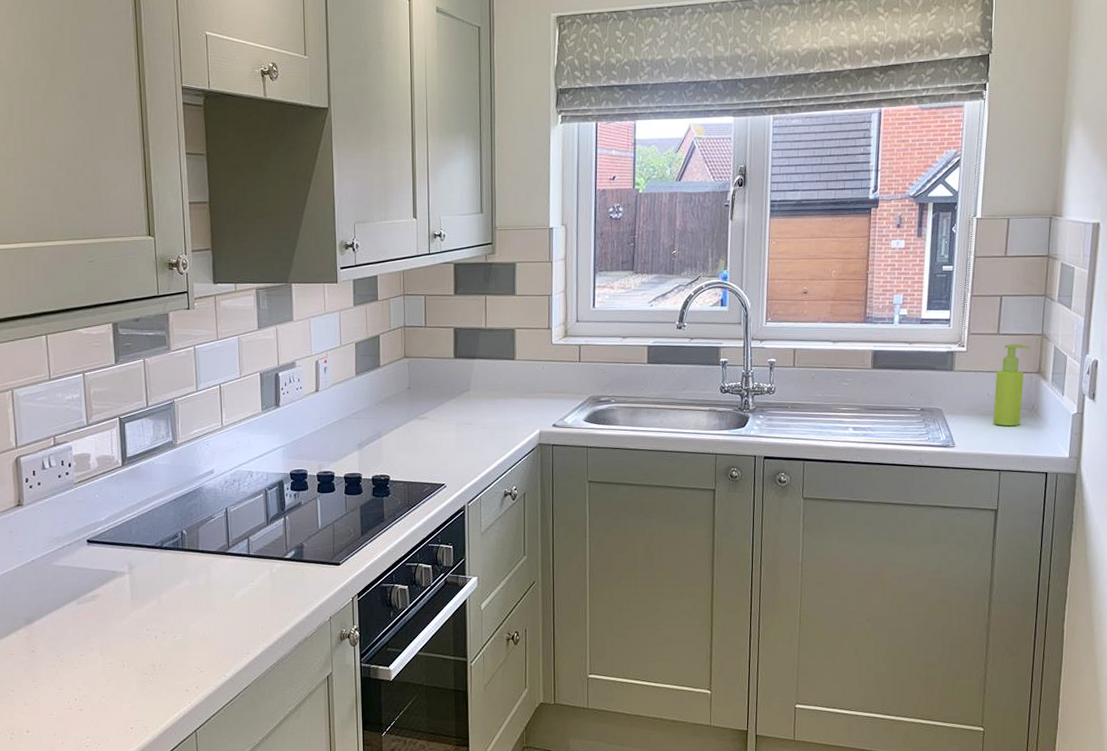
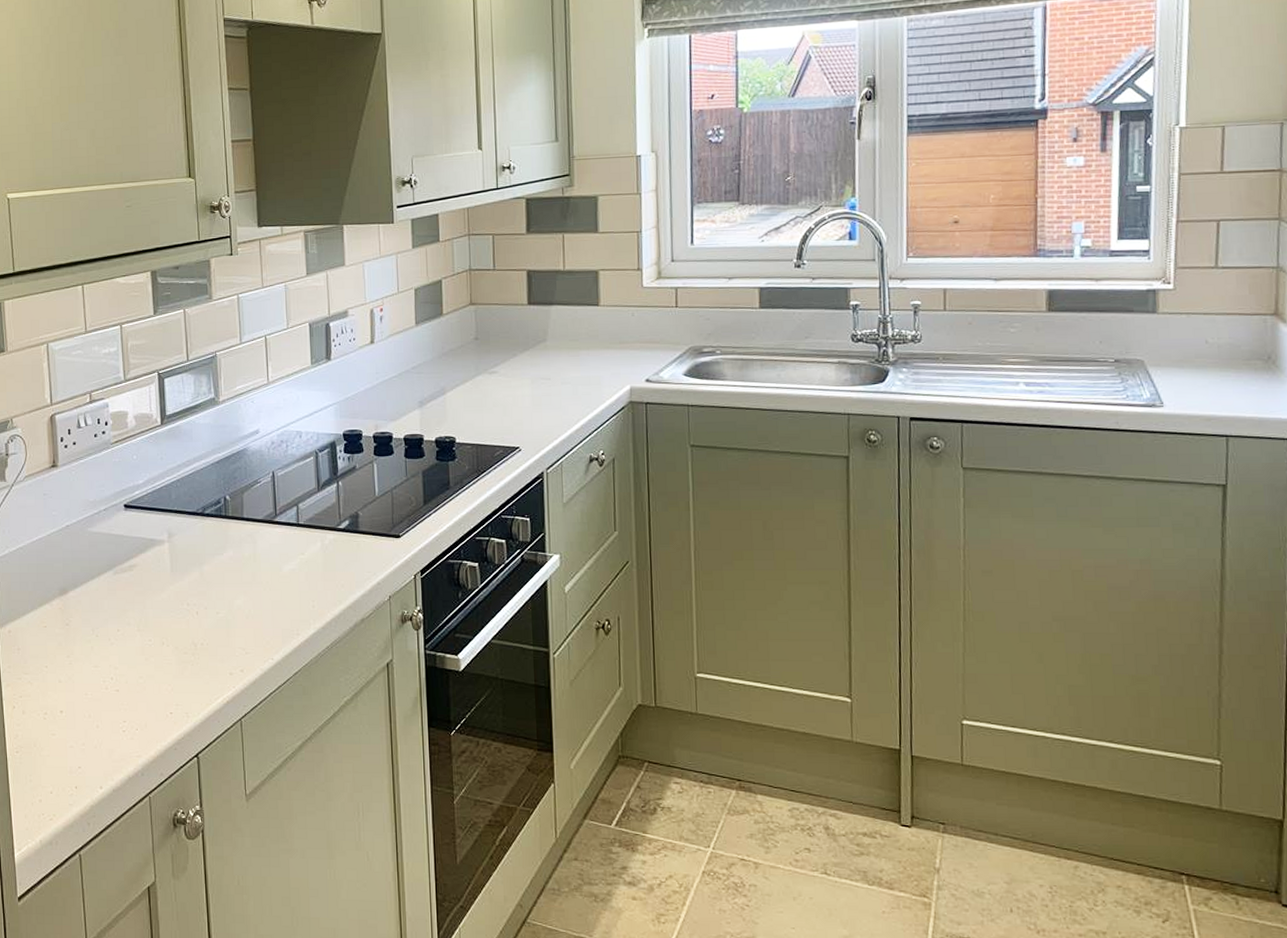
soap dispenser: present [992,344,1031,427] -> none [1214,279,1263,381]

